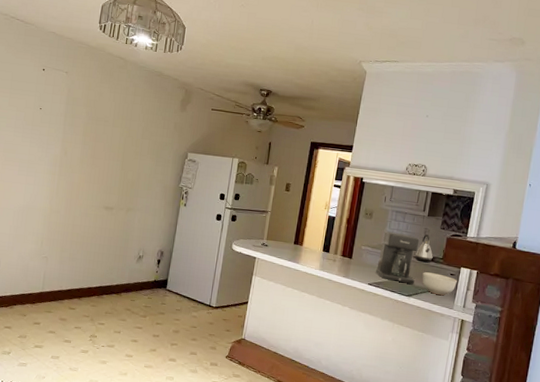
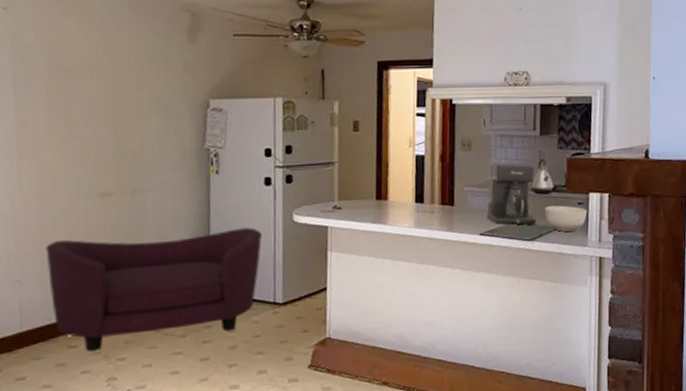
dog bed: none [64,234,209,319] -> present [45,227,263,352]

